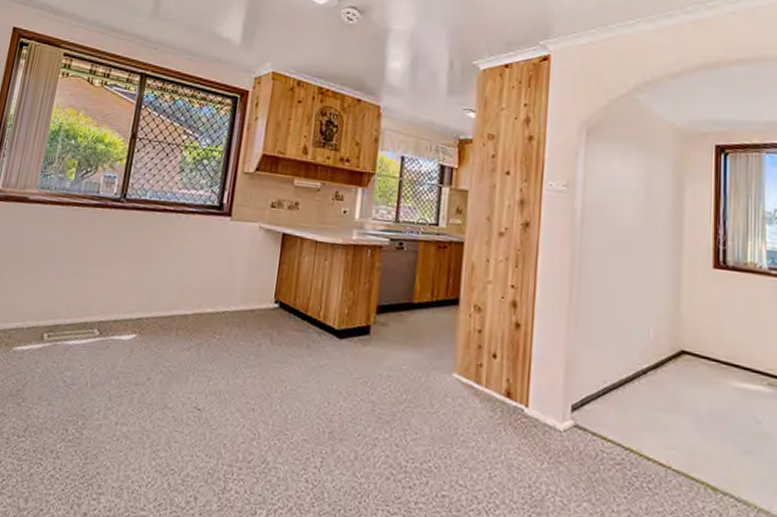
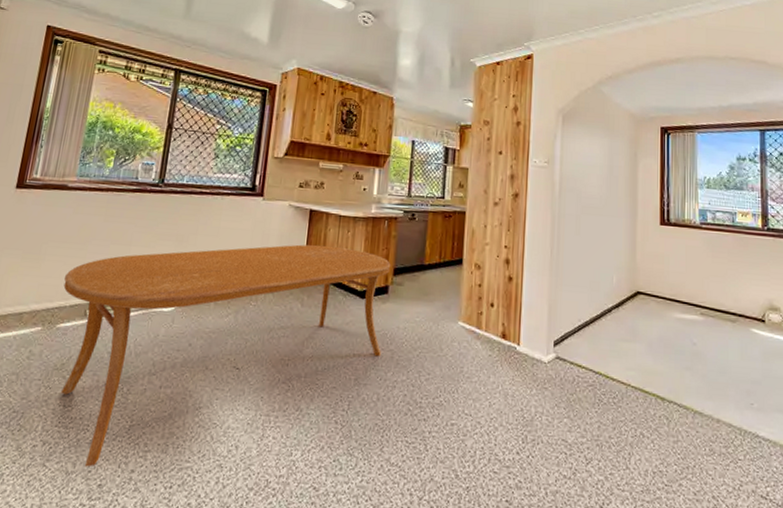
dining table: none [15,272,374,505] -> present [61,244,391,467]

